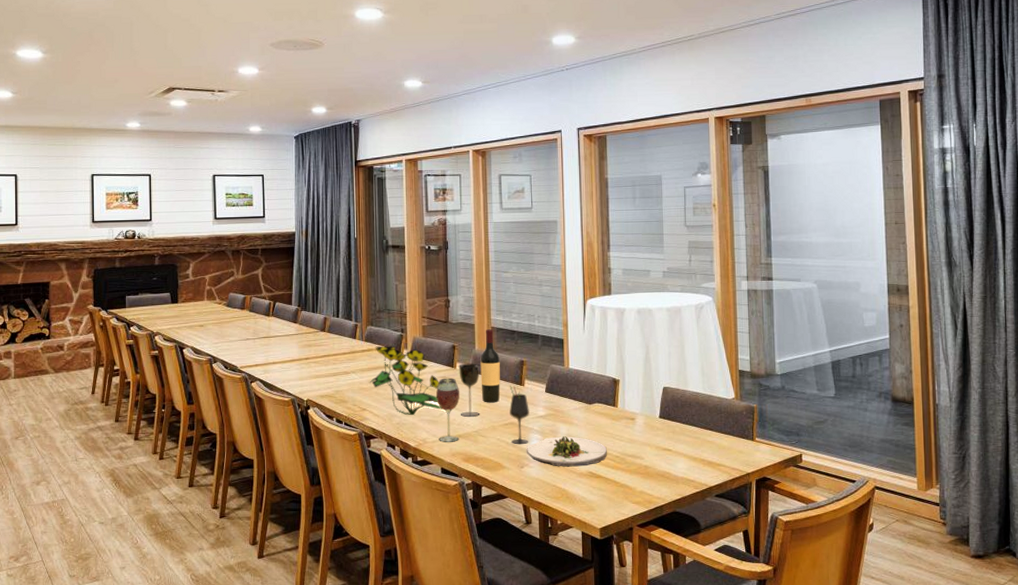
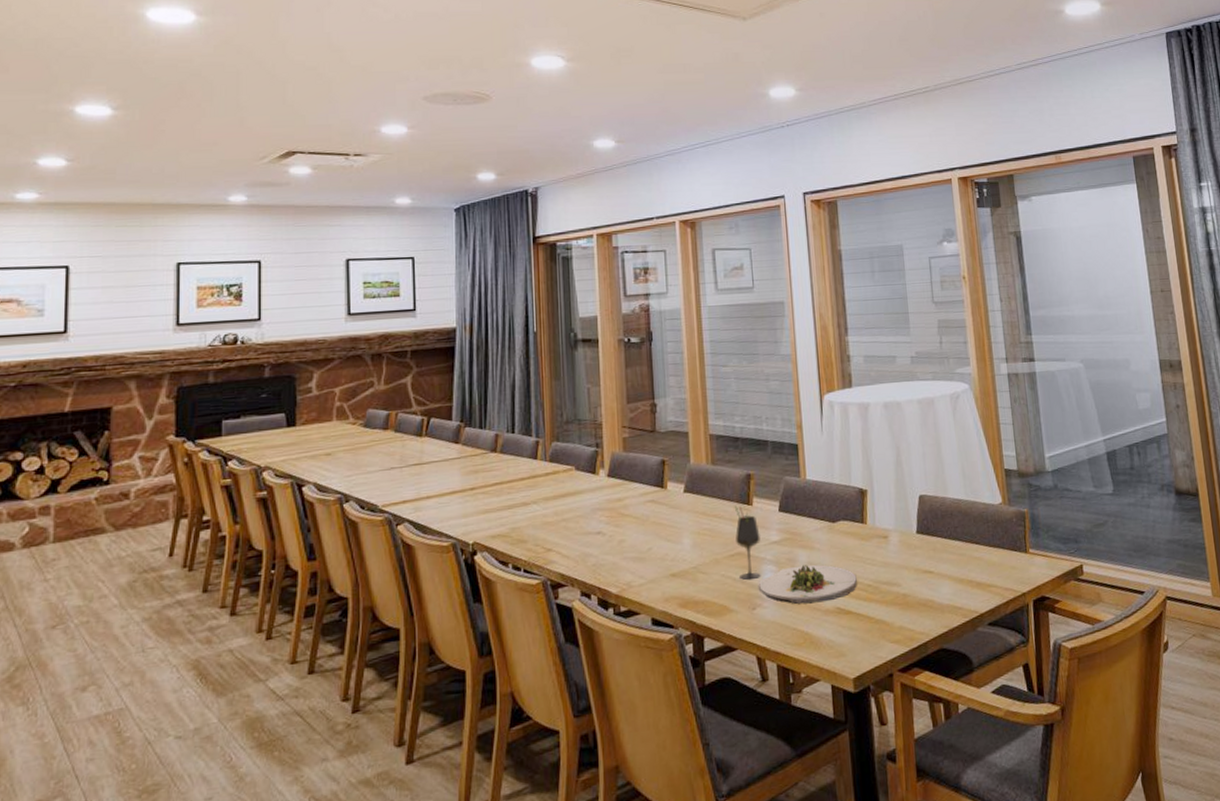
flower arrangement: present [369,346,444,415] -> none [555,465,654,553]
wineglass: present [435,378,460,442] -> none [641,501,674,585]
wine glass: present [459,363,480,417] -> none [670,481,698,550]
wine bottle: present [480,329,501,403] -> none [696,437,724,530]

